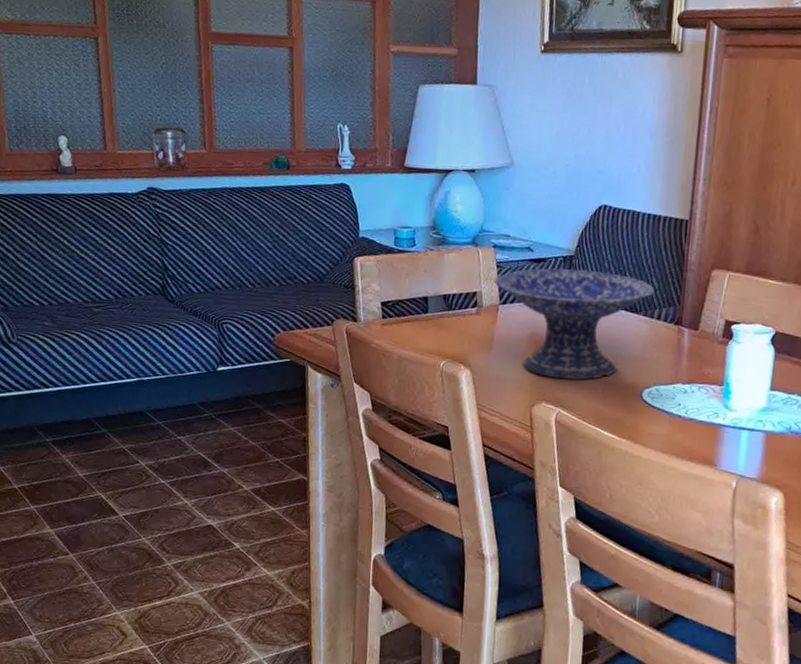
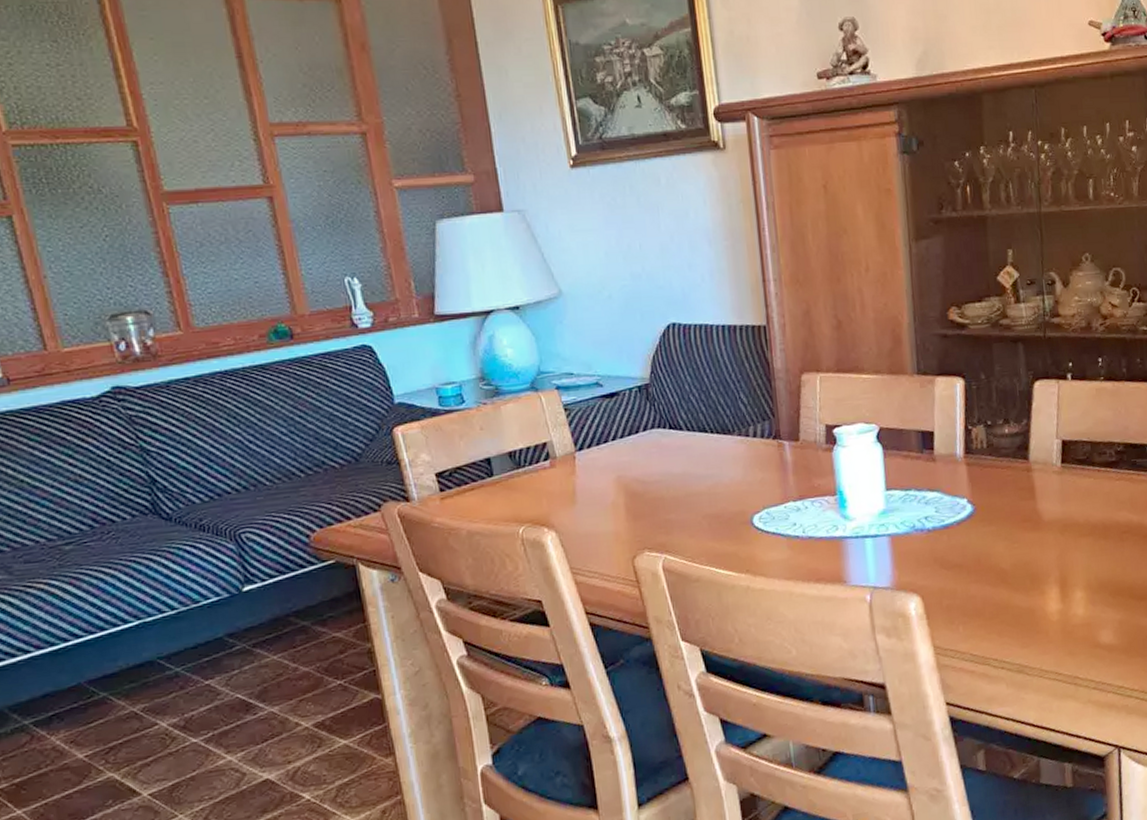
decorative bowl: present [494,268,655,381] -> none [564,395,745,523]

